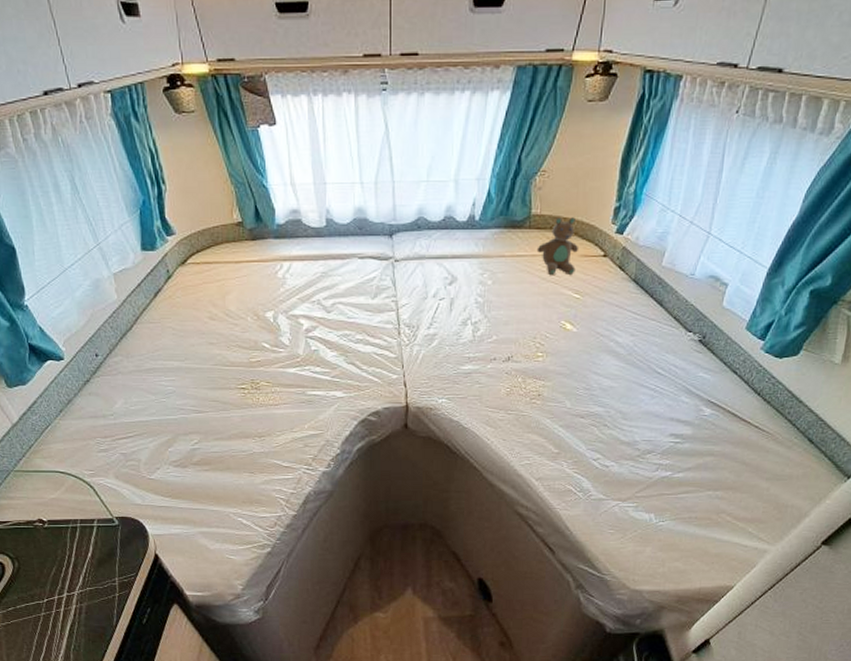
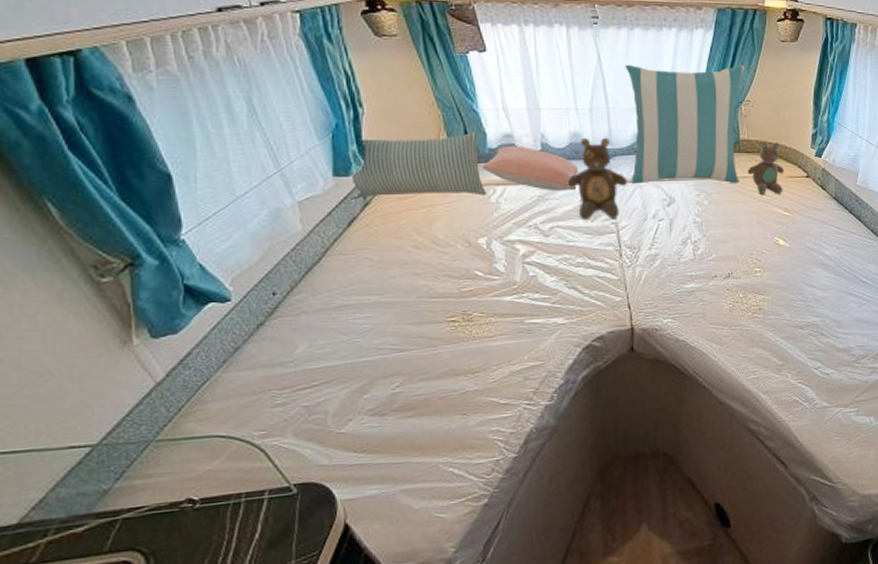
pillow: none [154,207,274,274] -> present [347,131,487,201]
pillow: none [271,221,361,268] -> present [482,146,578,192]
teddy bear: none [350,212,410,296] -> present [567,137,628,219]
pillow: none [413,131,543,263] -> present [625,64,745,185]

